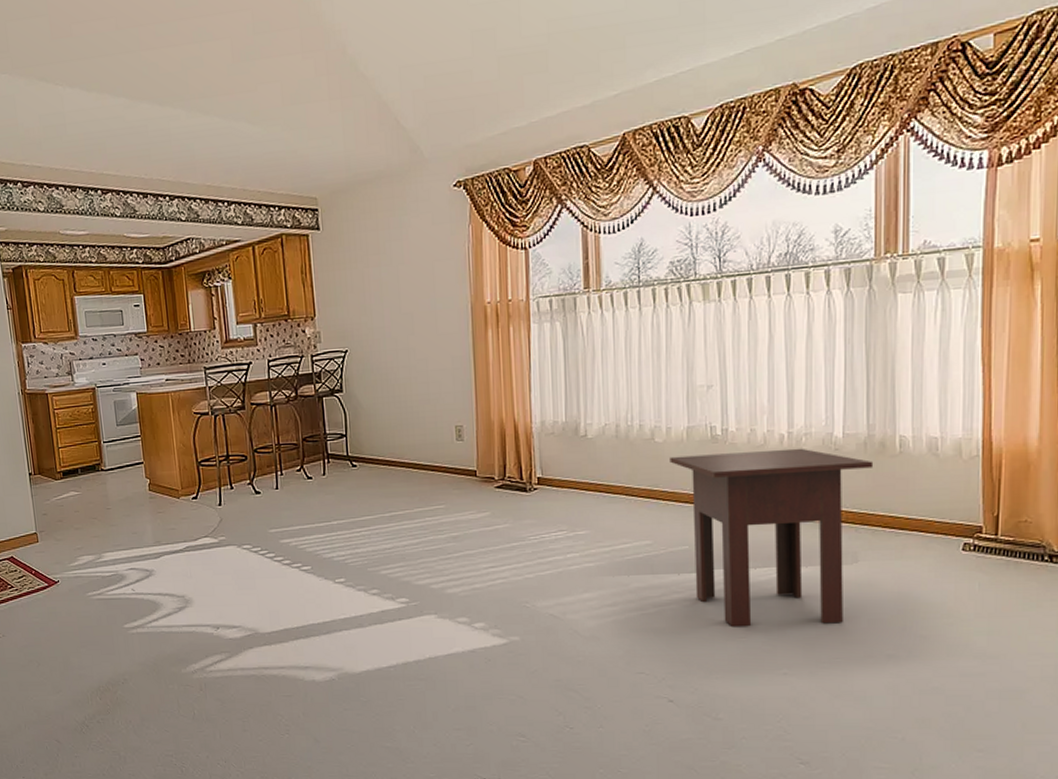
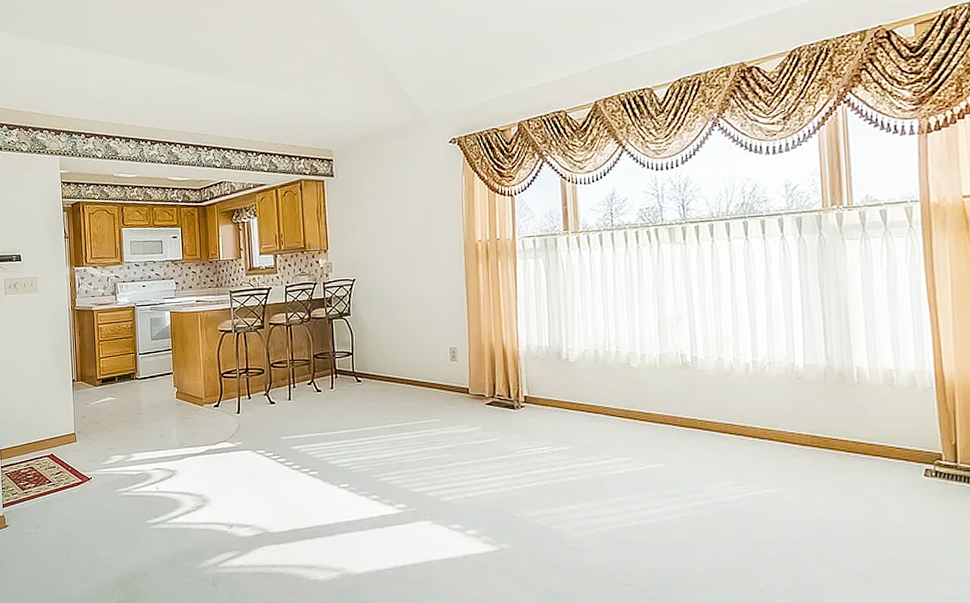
side table: present [669,448,874,626] -> none [644,376,835,543]

